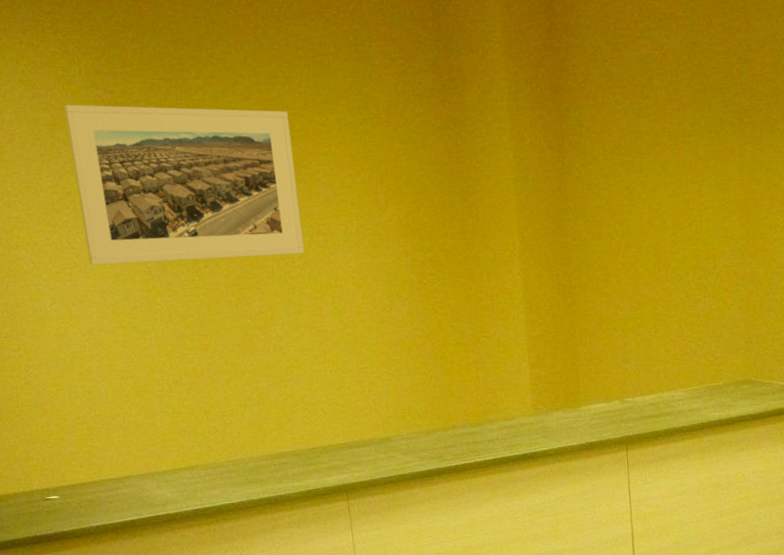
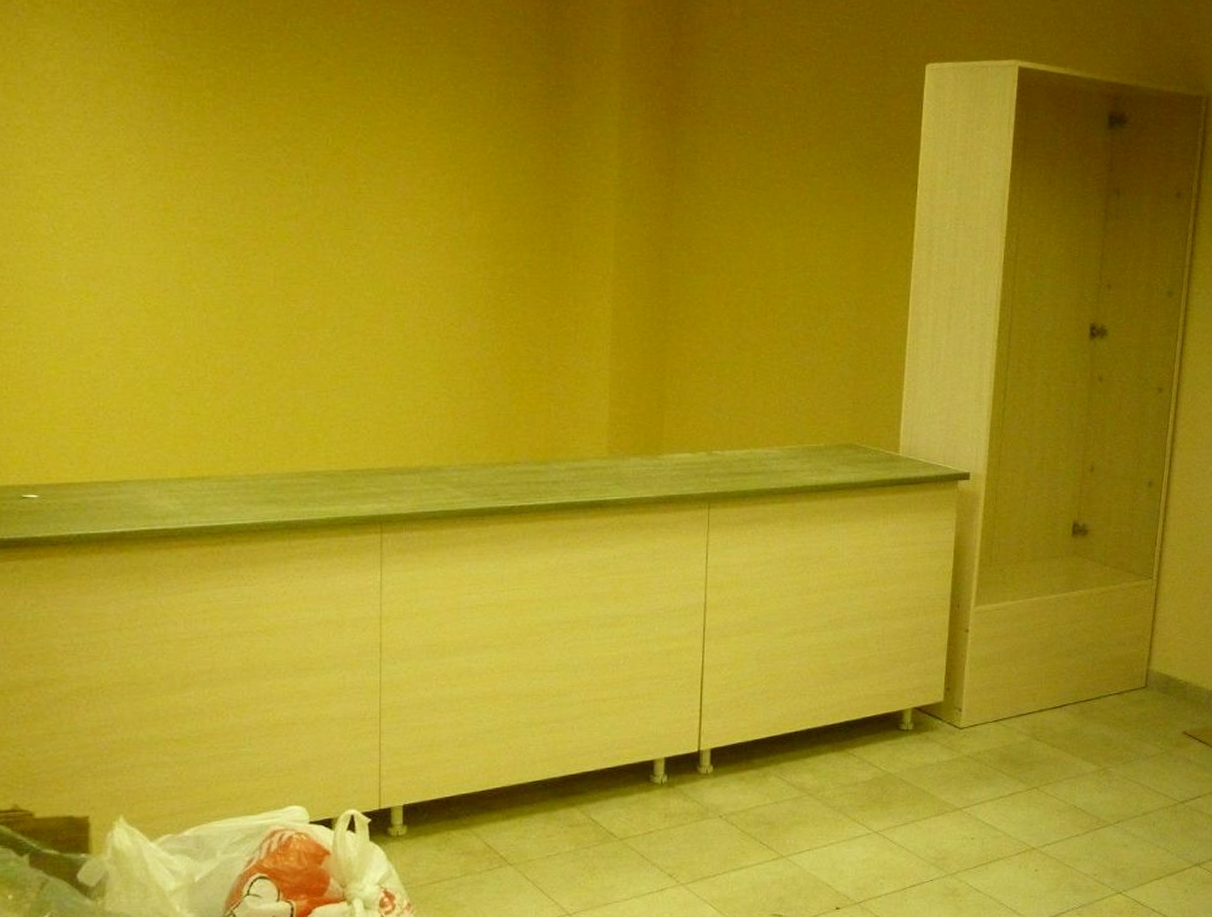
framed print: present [63,104,305,265] -> none [118,61,374,252]

